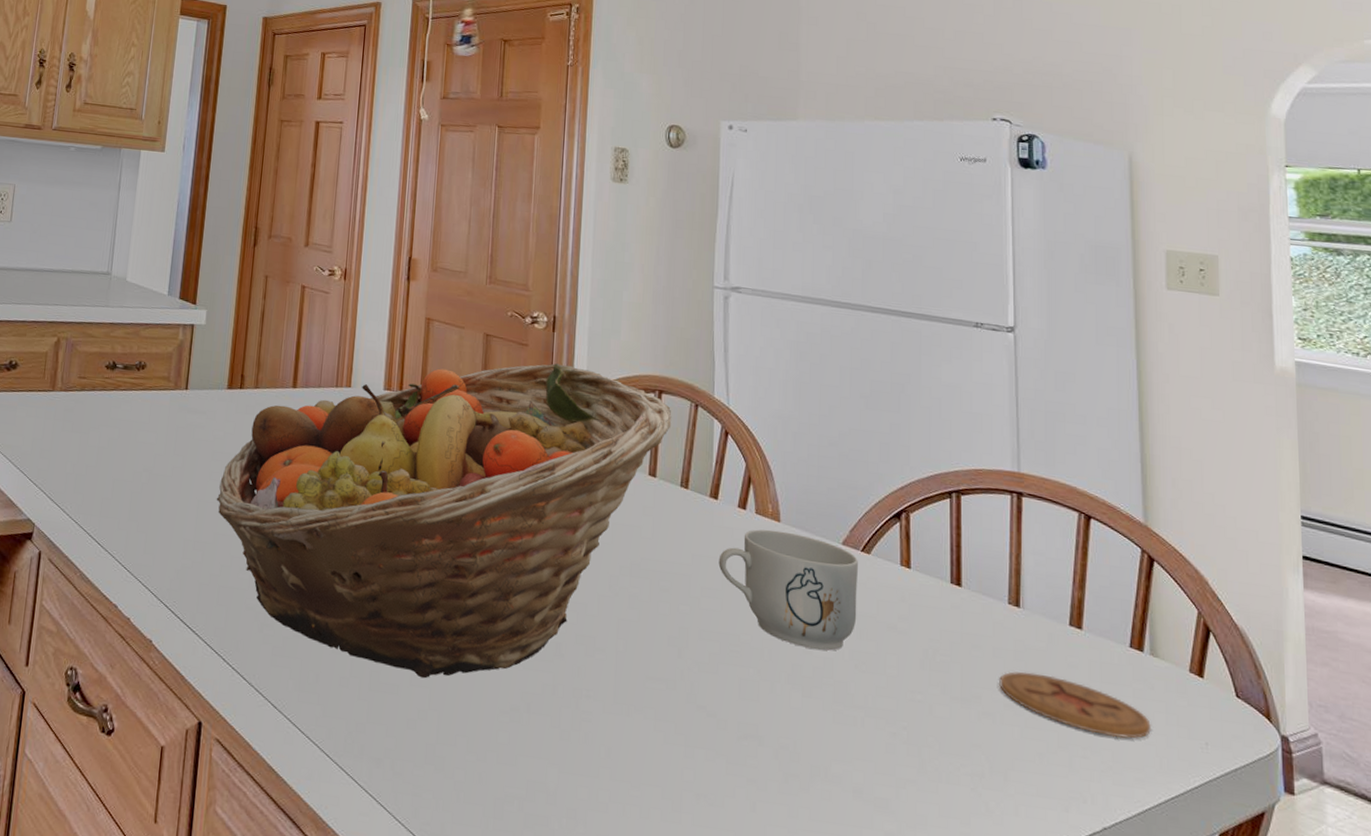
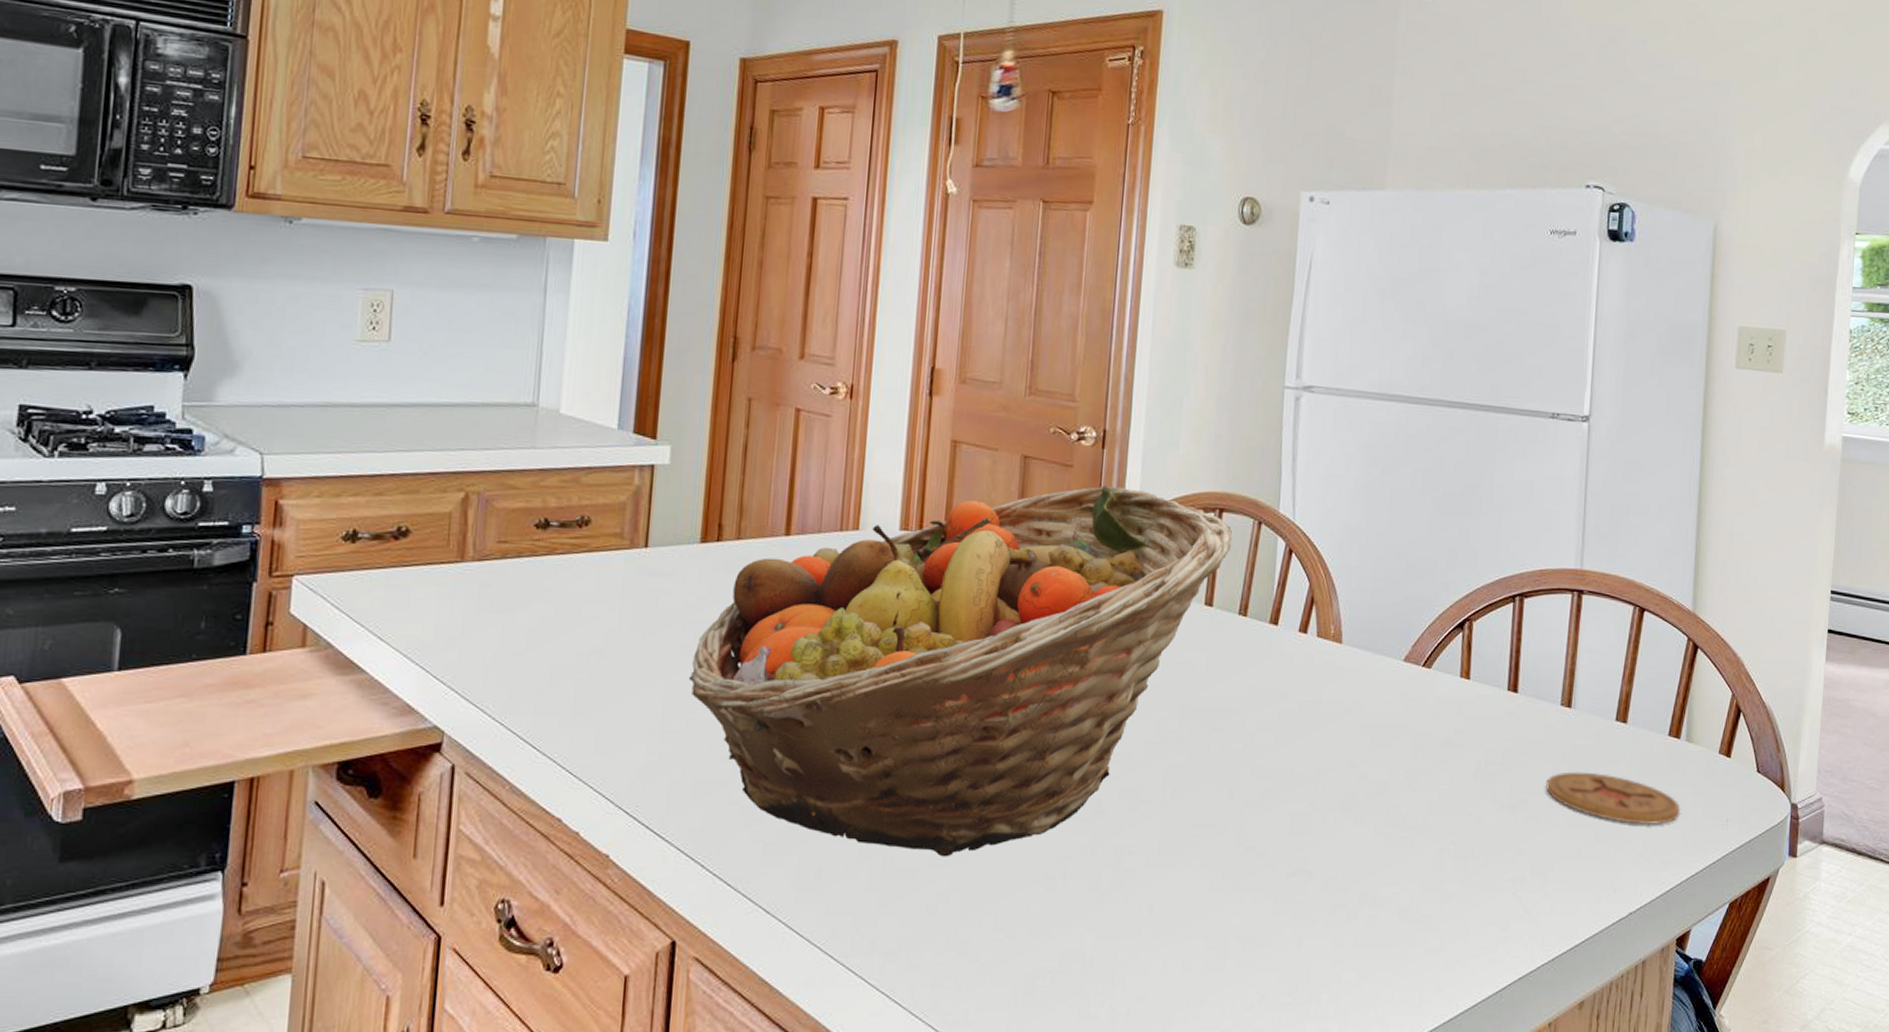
mug: present [718,529,858,651] -> none [1275,652,1419,775]

